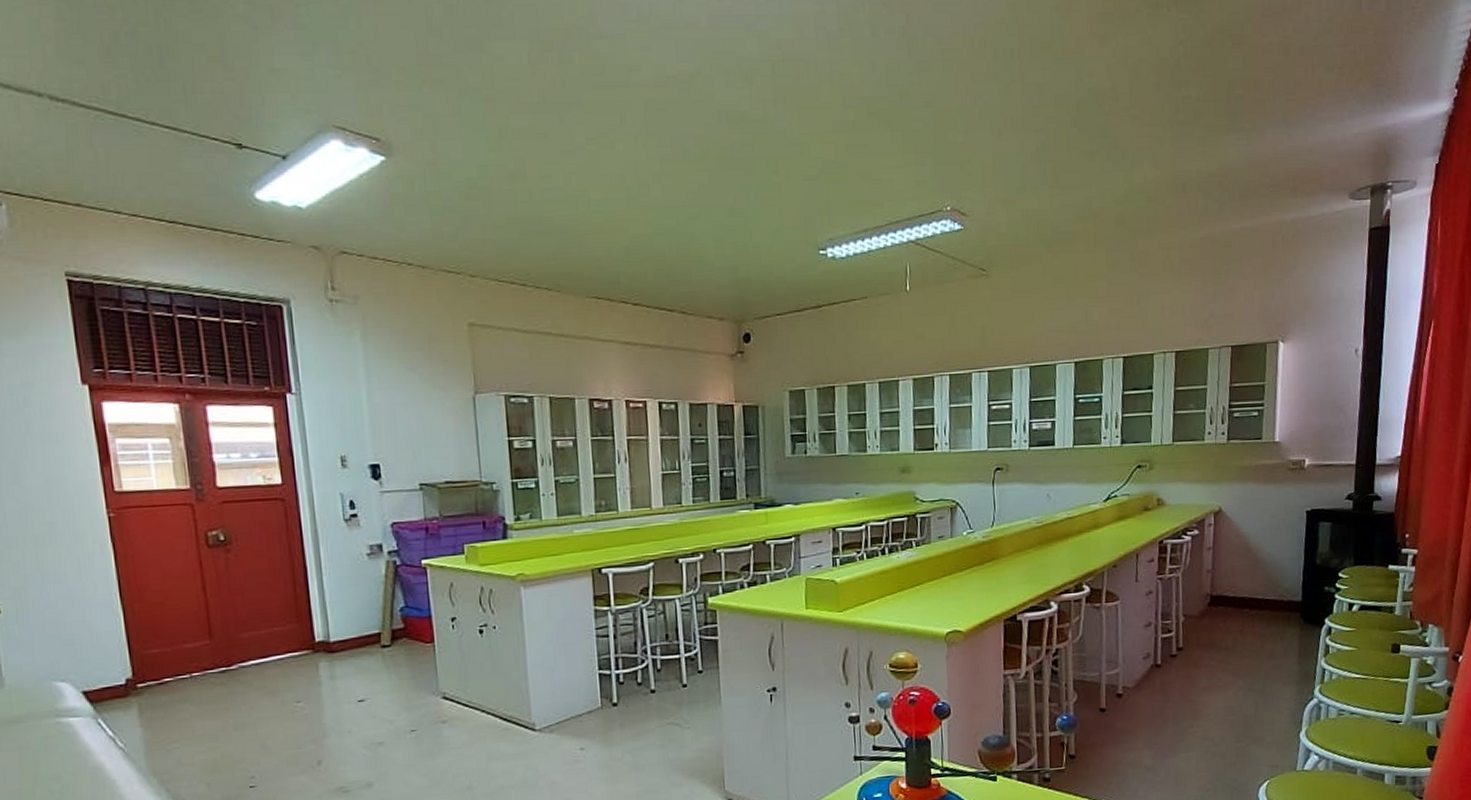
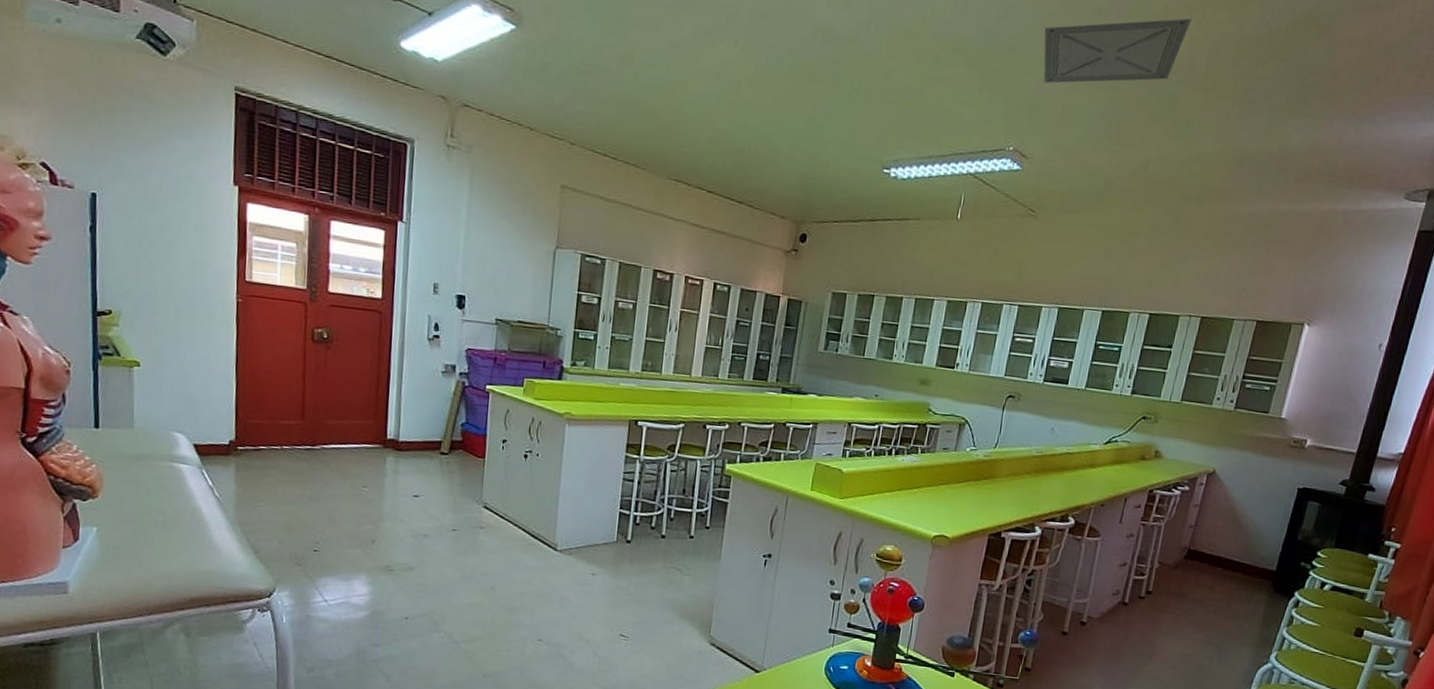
ceiling vent: none [958,48,1106,136] -> present [1043,18,1192,84]

